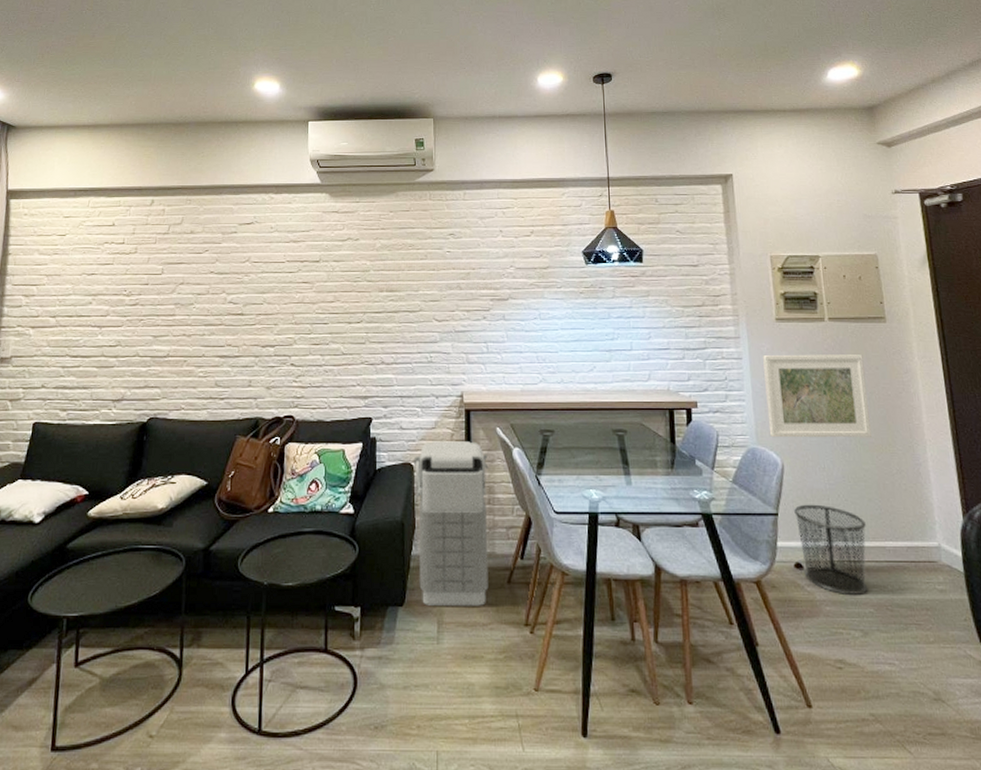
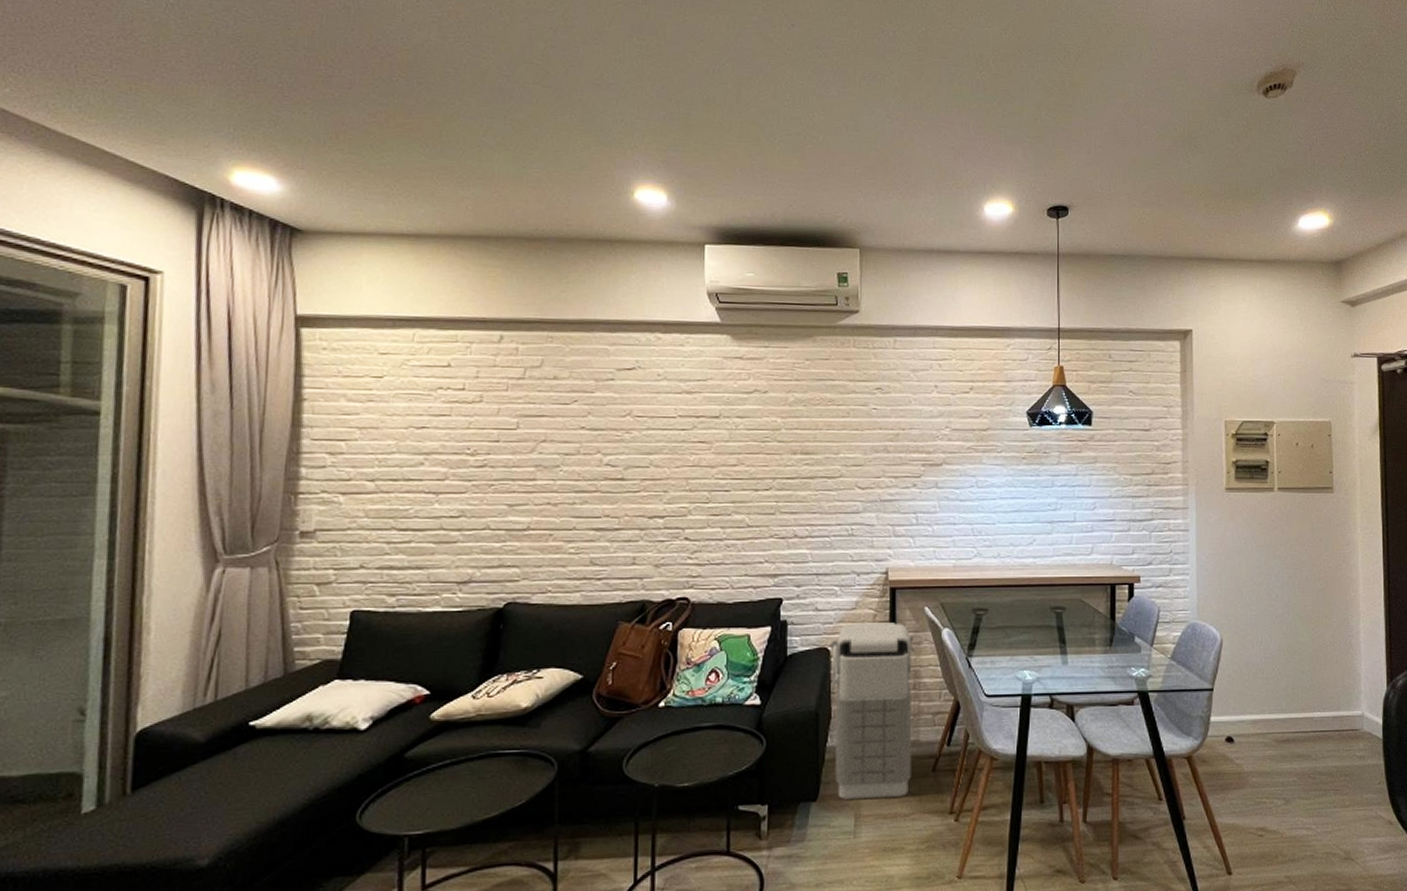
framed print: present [763,354,871,438] -> none [1210,526,1309,612]
waste bin: present [794,504,868,596] -> none [1229,678,1297,766]

